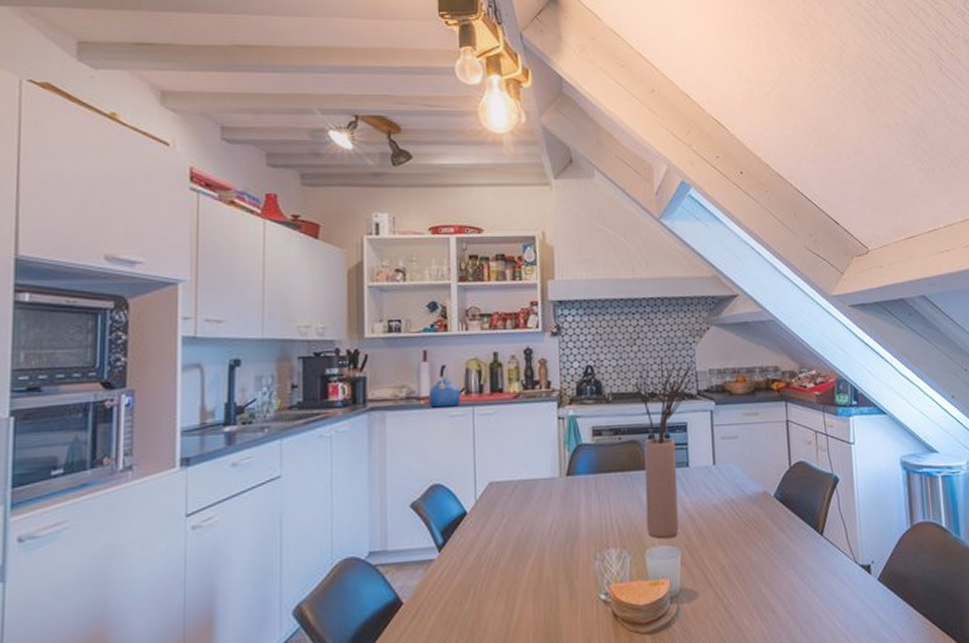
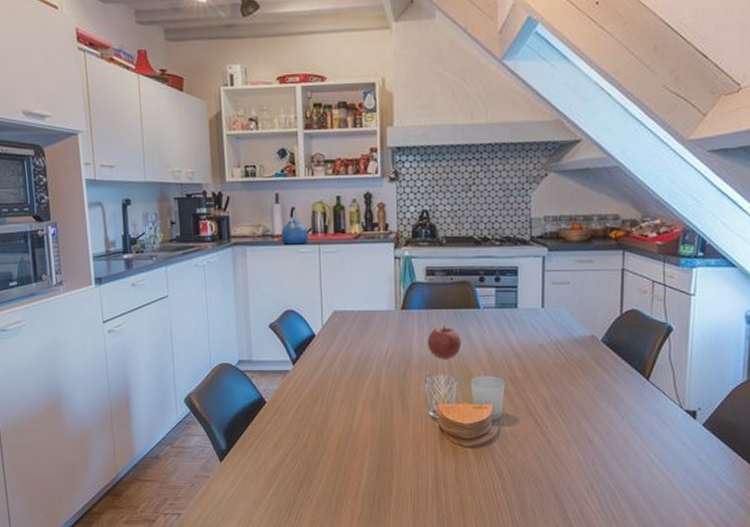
fruit: none [596,490,633,530] -> present [427,325,461,359]
vase: present [634,356,693,540] -> none [467,202,528,371]

